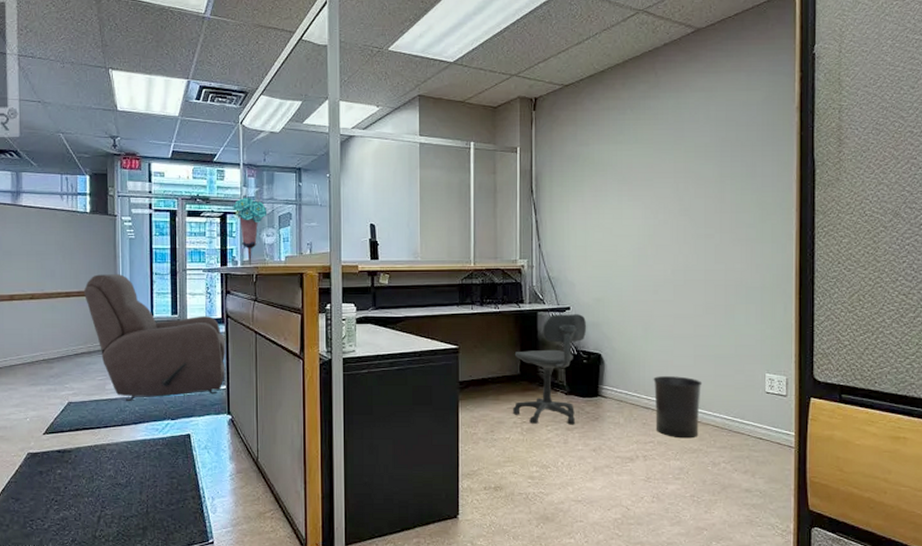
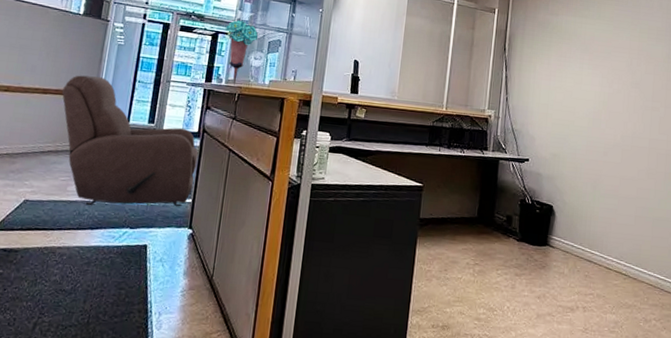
office chair: present [513,314,587,425] -> none [467,164,543,271]
waste bin: present [653,376,703,439] -> none [596,232,641,294]

